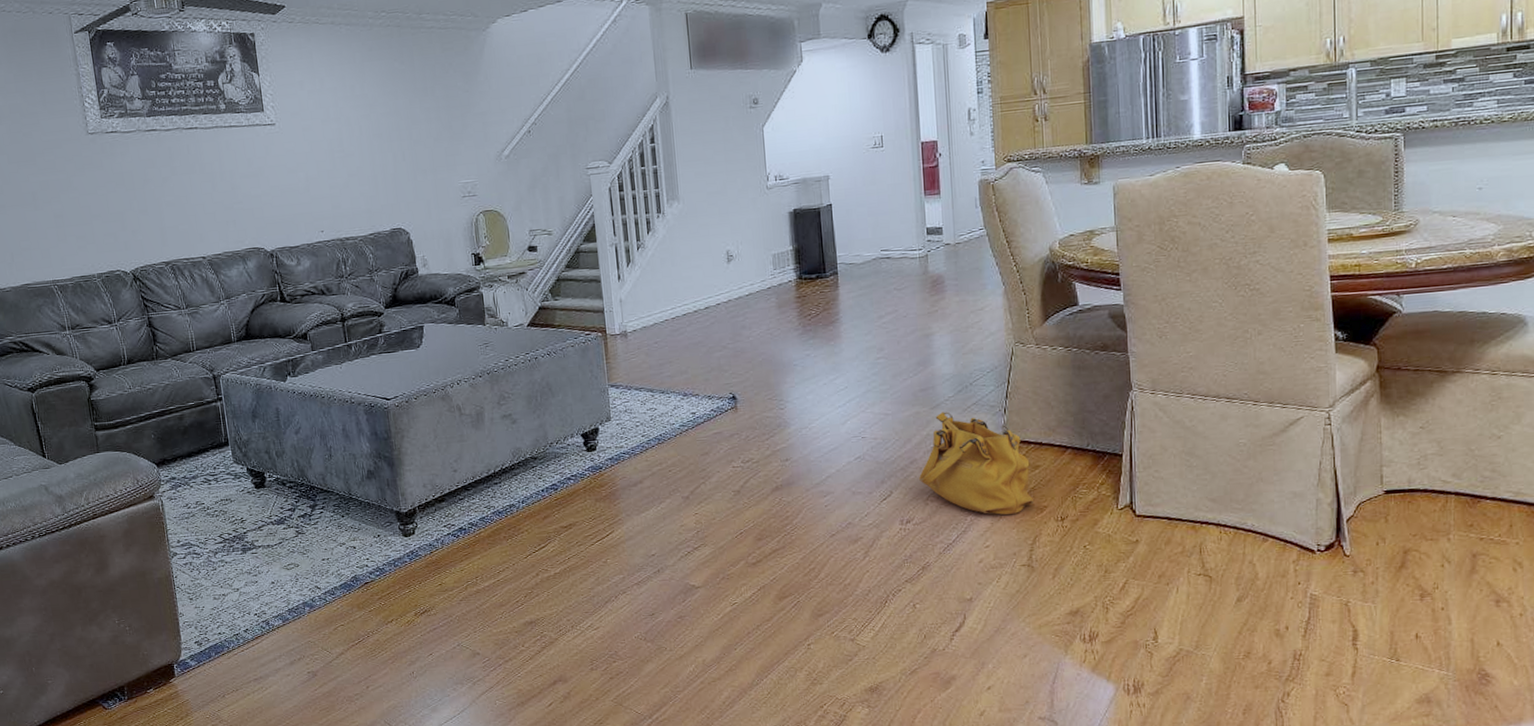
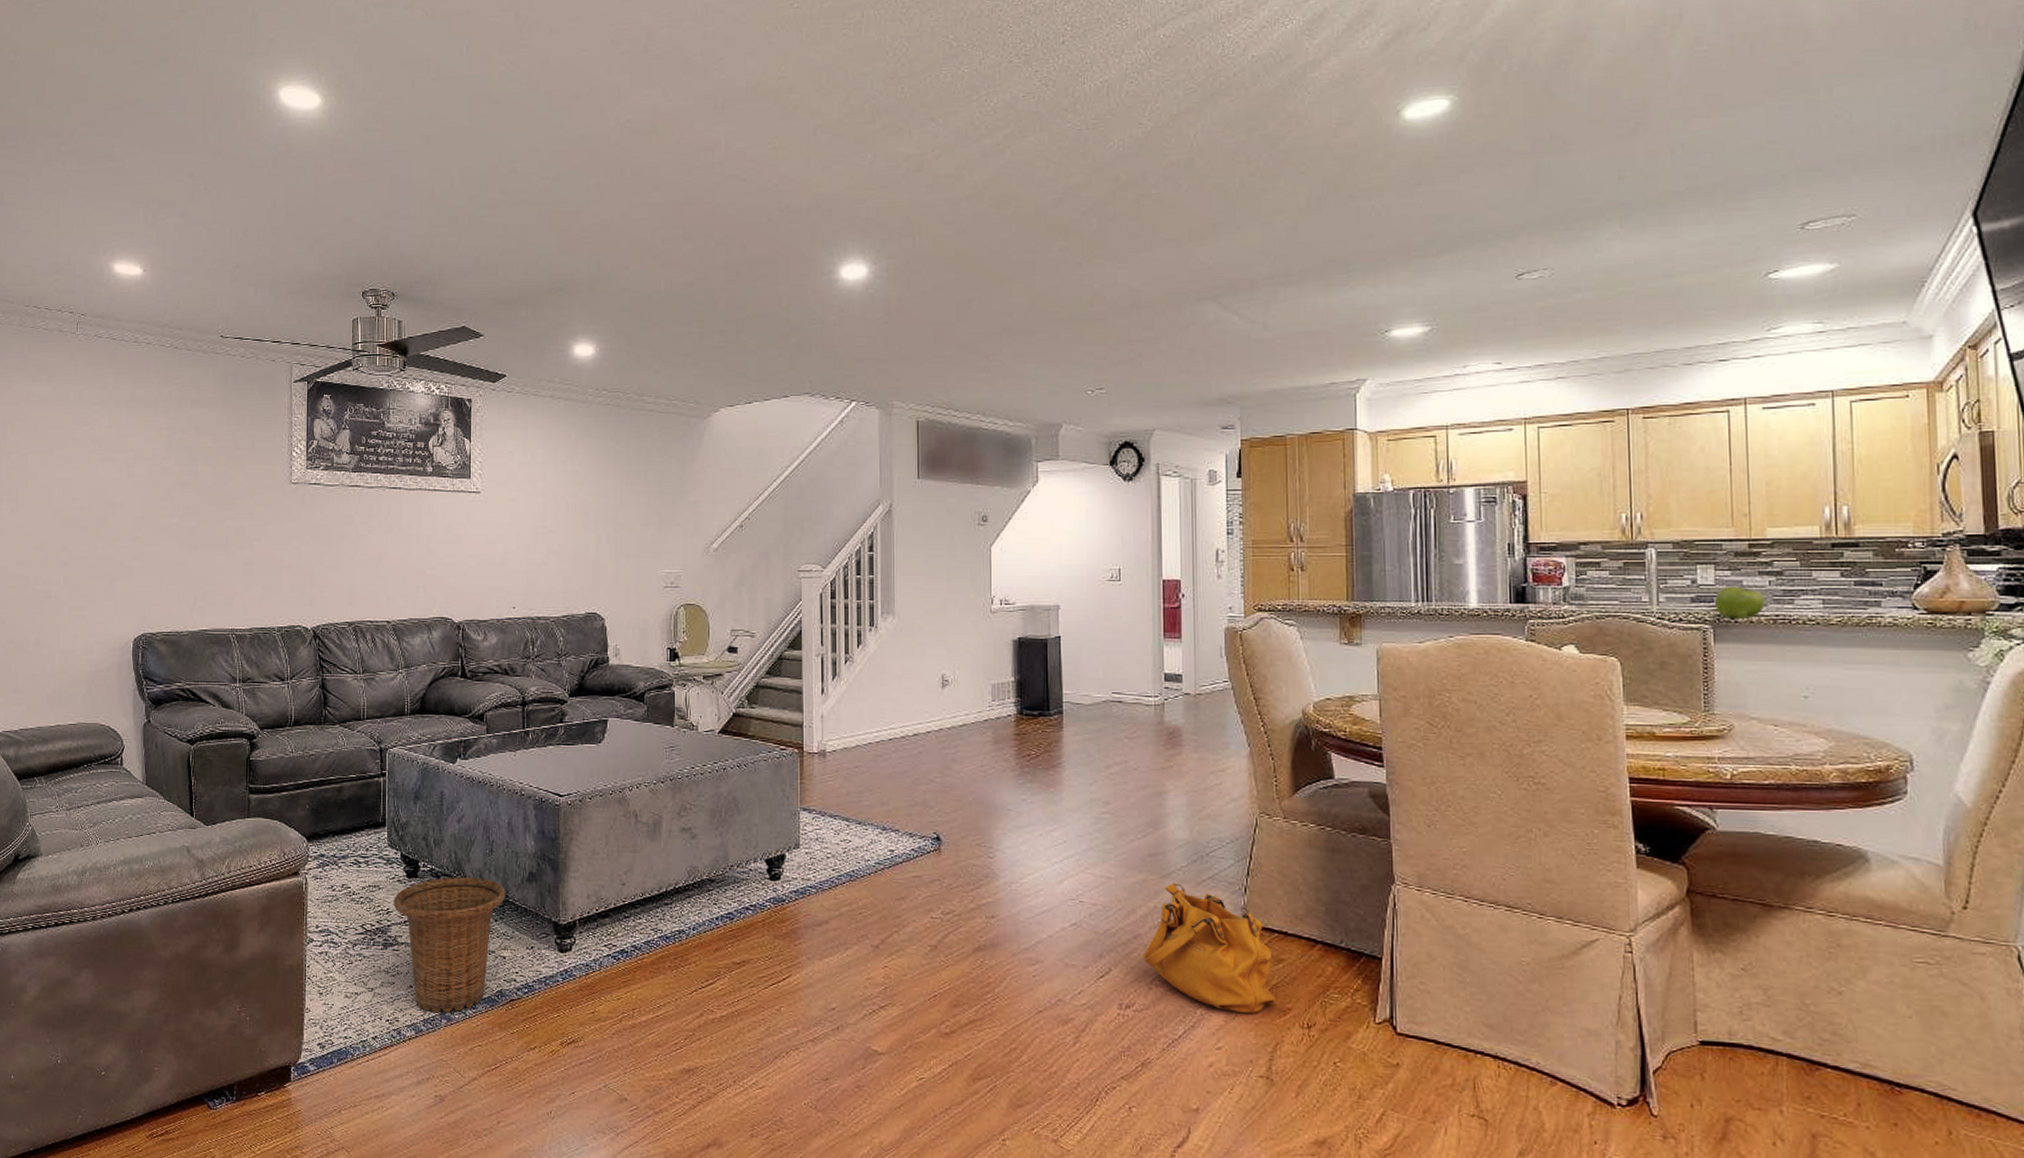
basket: none [246,481,349,603] -> present [394,876,506,1013]
fruit: none [1405,95,1449,126] -> present [1714,586,1766,618]

